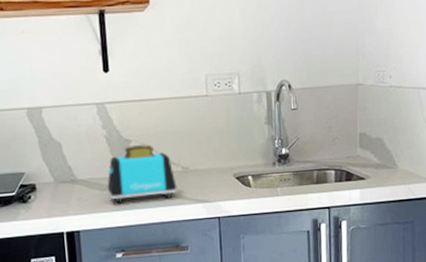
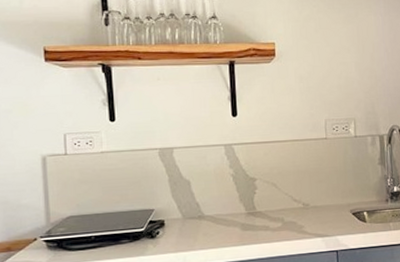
toaster: present [107,144,177,204] -> none [232,182,298,239]

